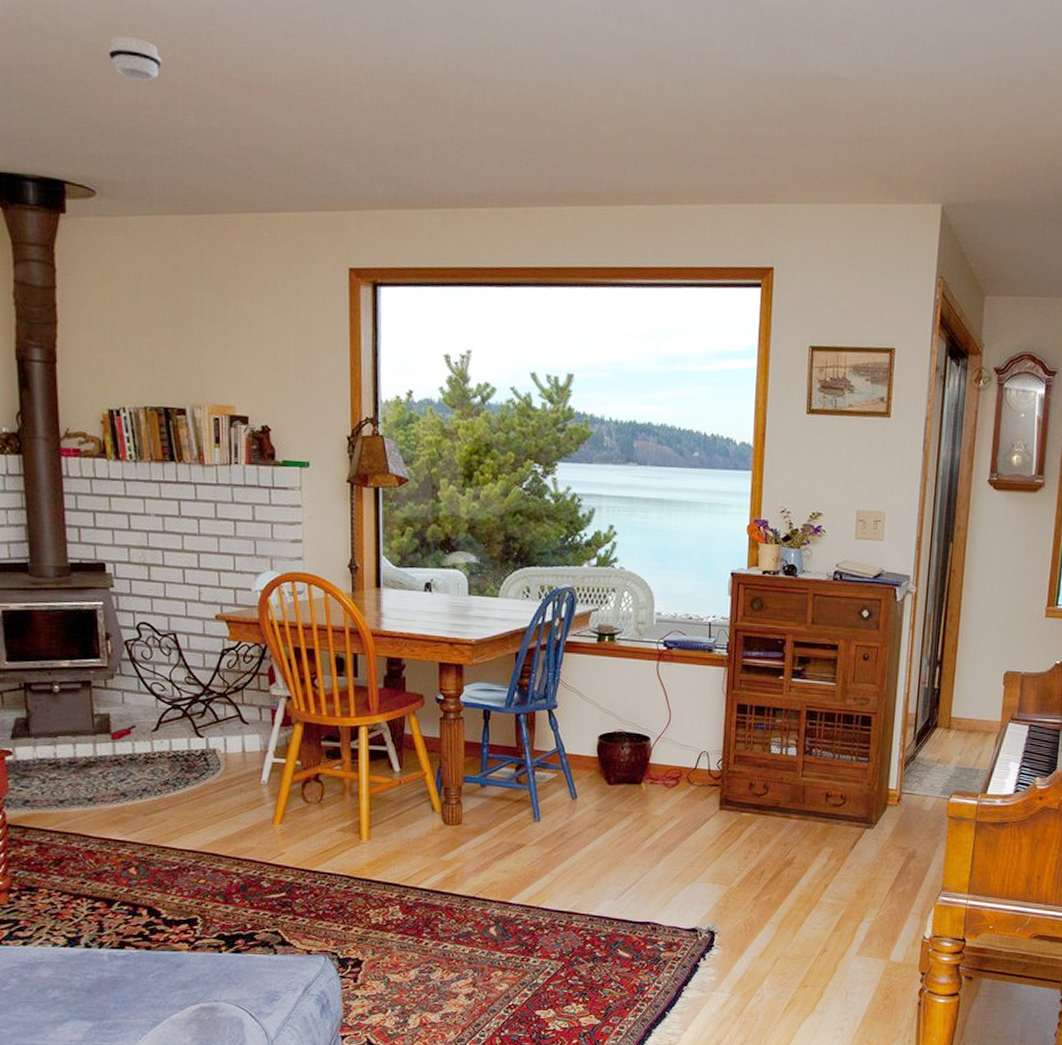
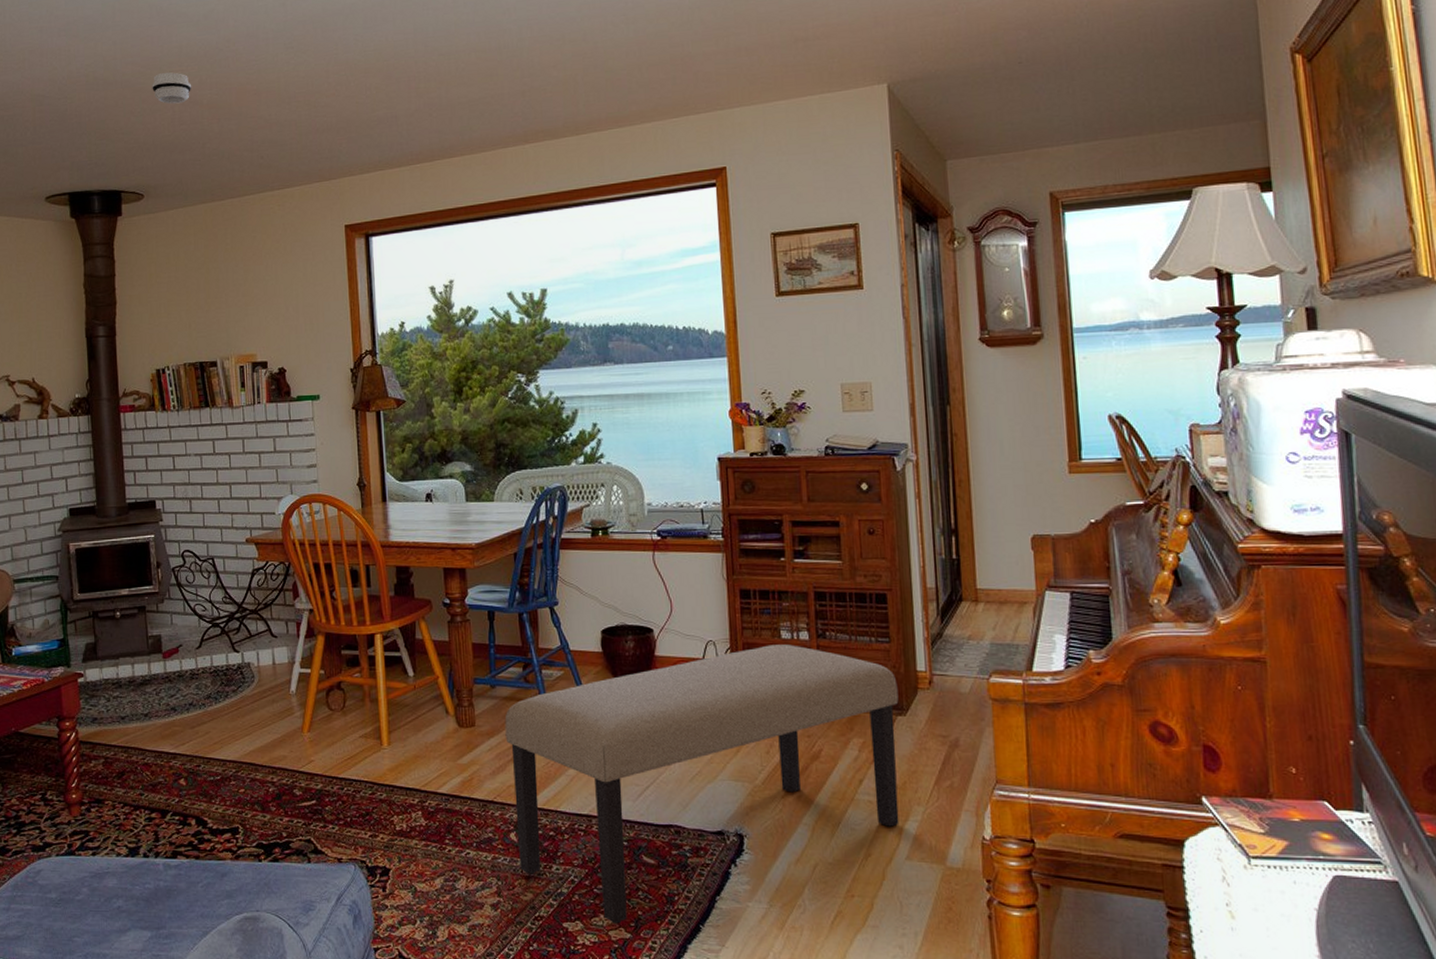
bench: none [492,758,870,1011] -> present [505,645,899,924]

